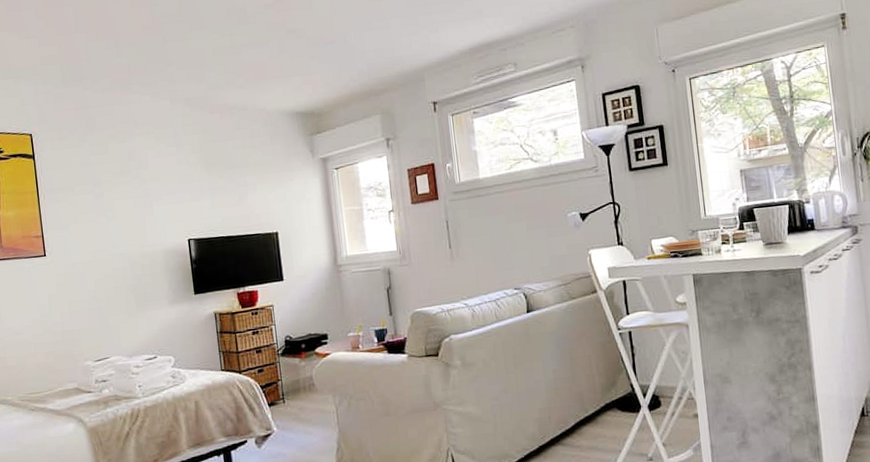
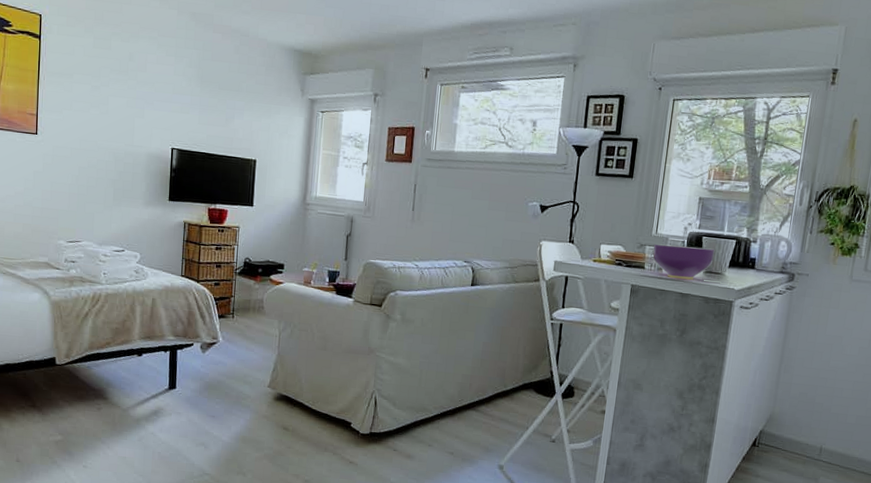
bowl: none [705,218,771,259] -> present [653,243,715,281]

